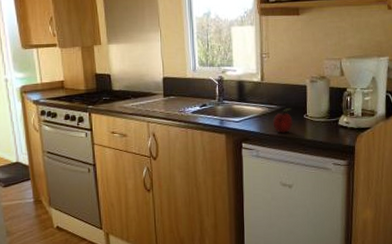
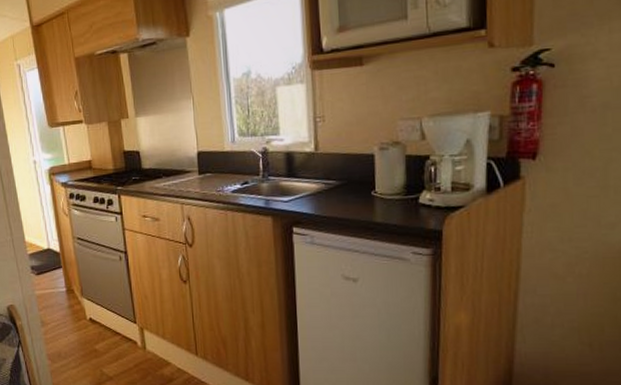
fruit: present [273,108,293,133] -> none [331,183,357,215]

